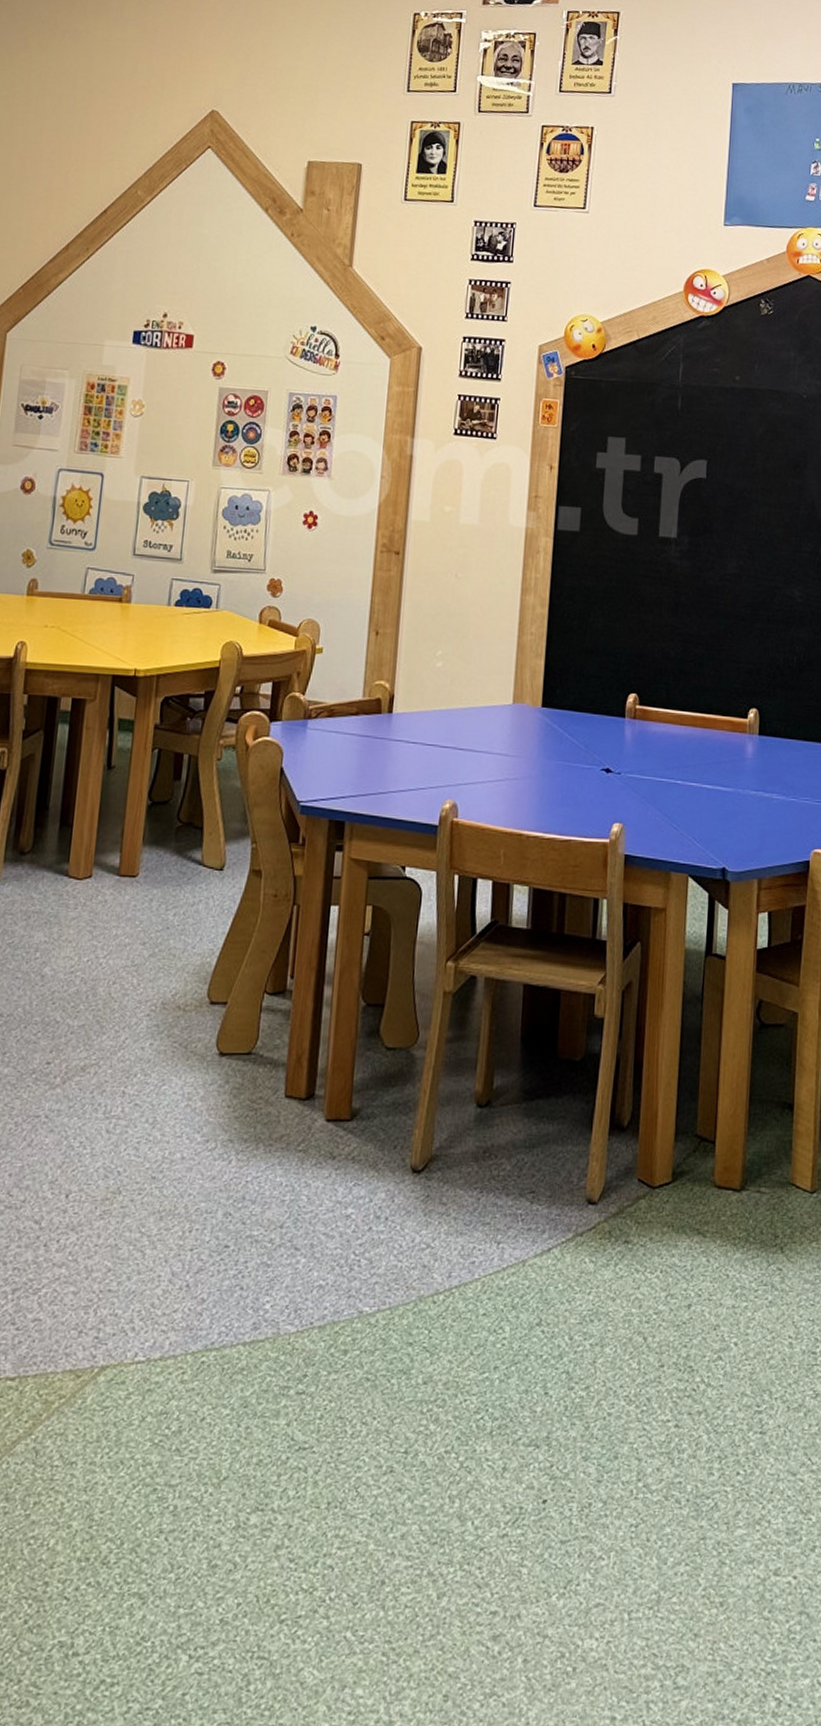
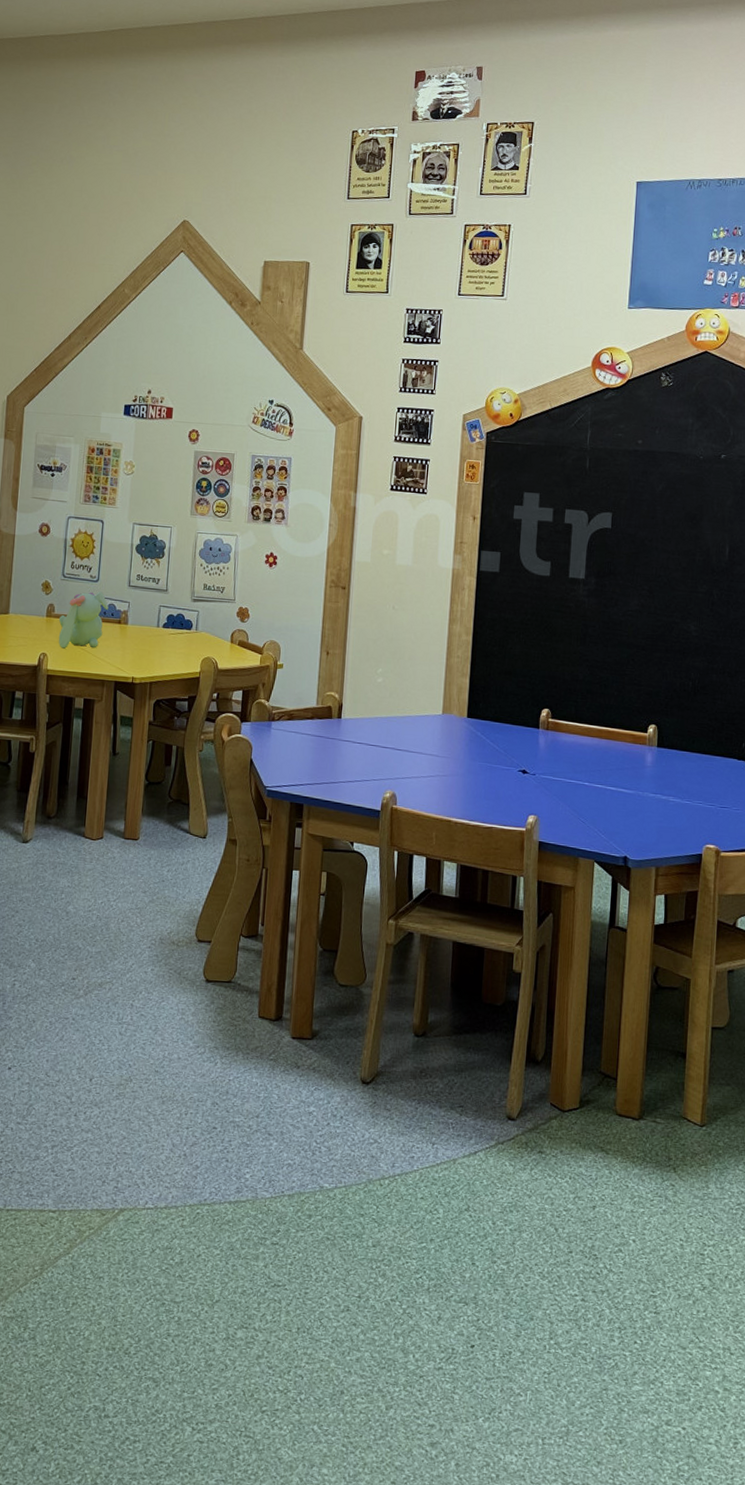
stuffed animal: none [41,562,107,635] -> present [58,591,109,649]

